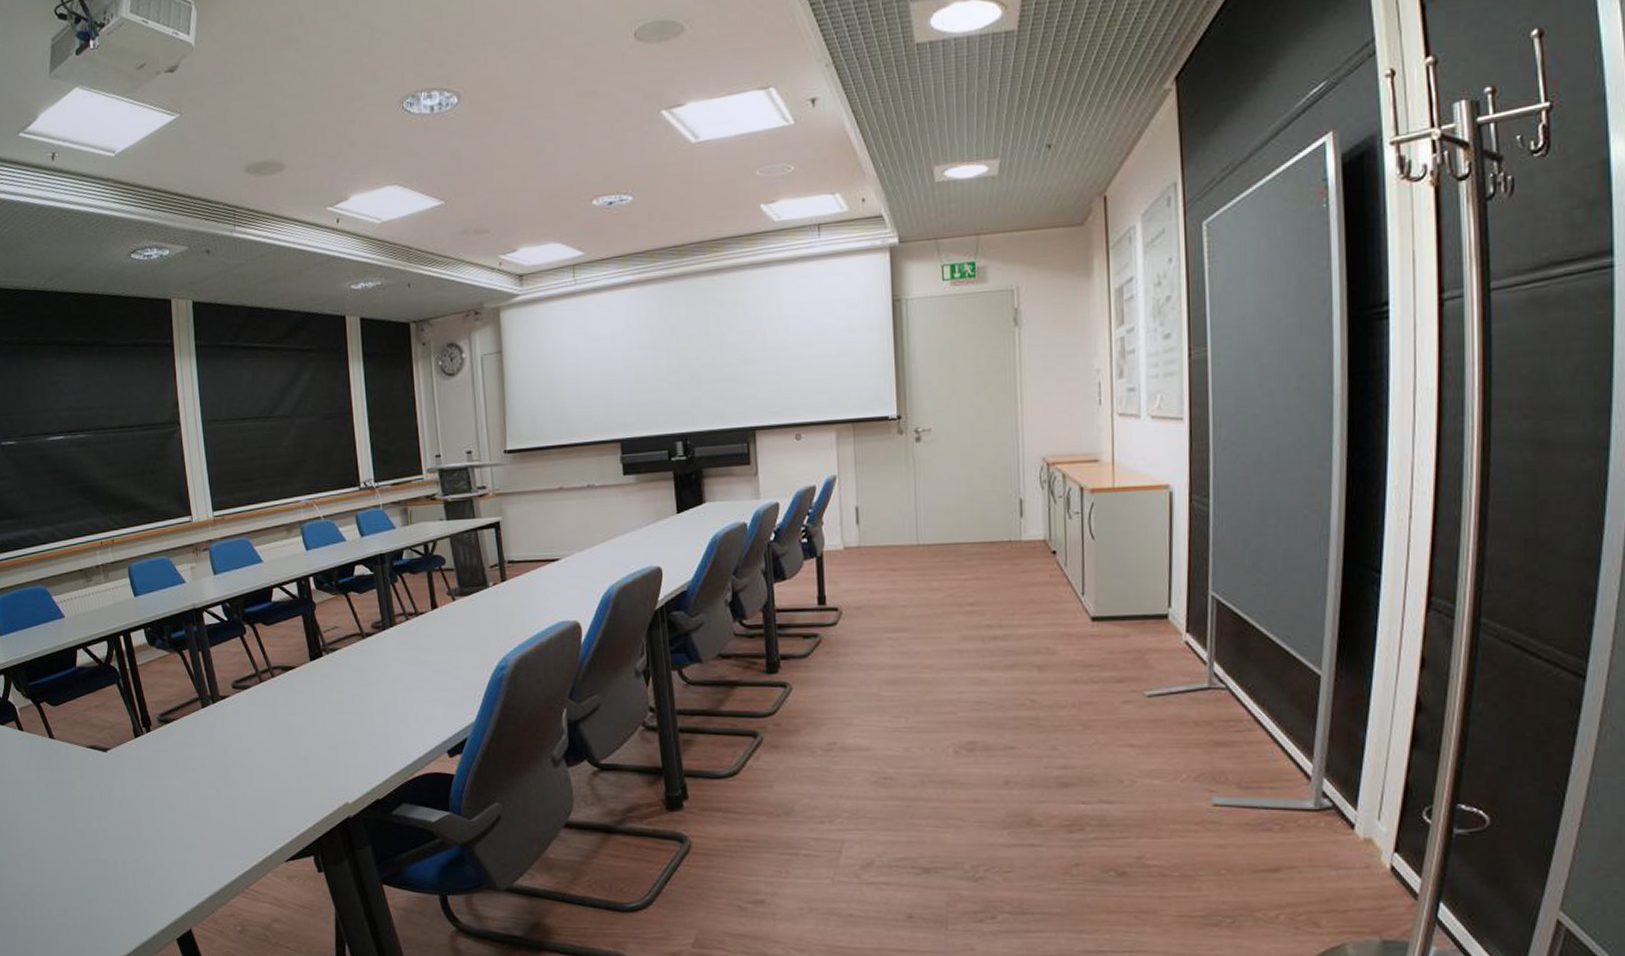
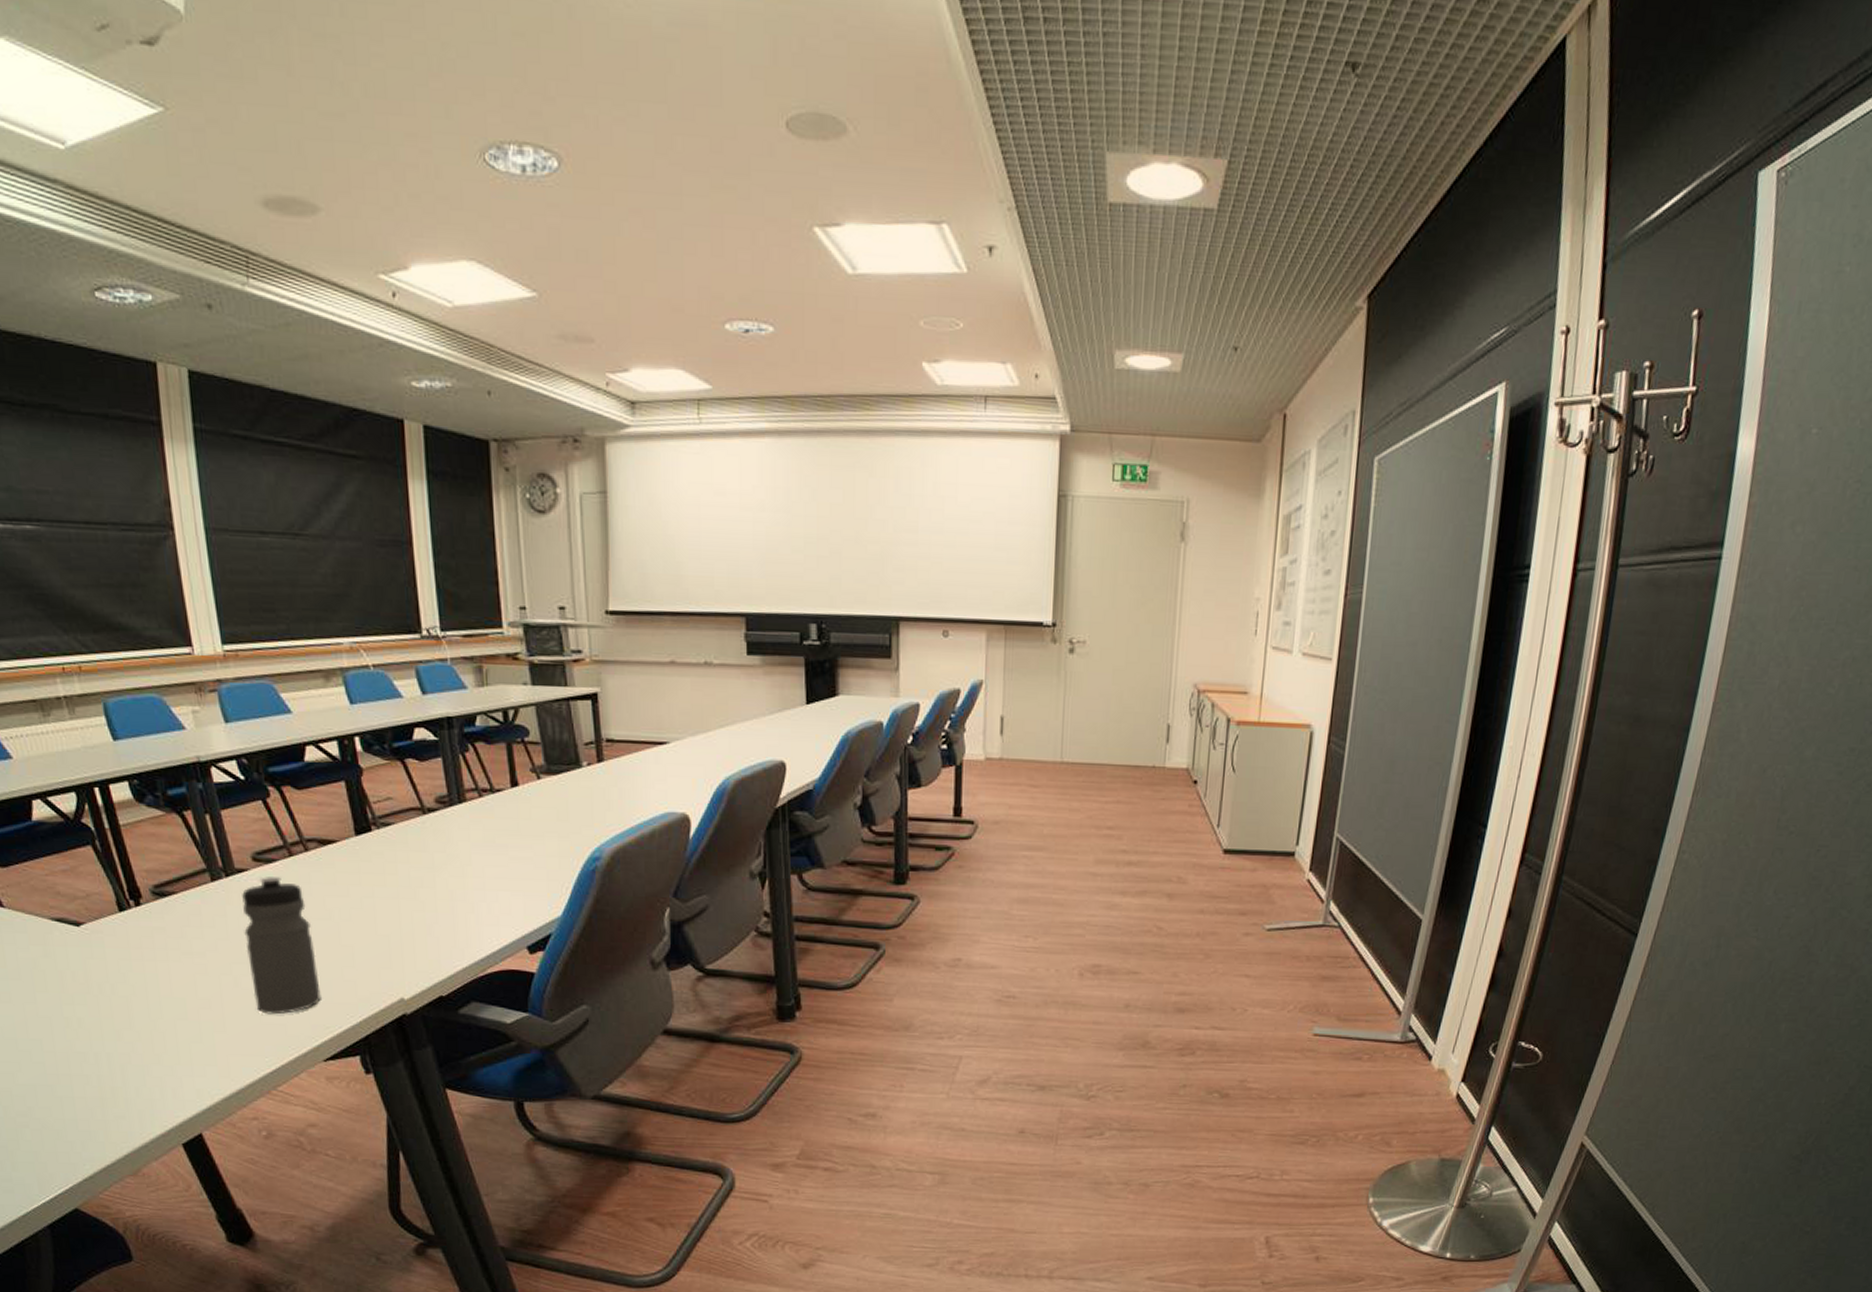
water bottle: none [224,701,284,821] -> present [242,876,321,1015]

